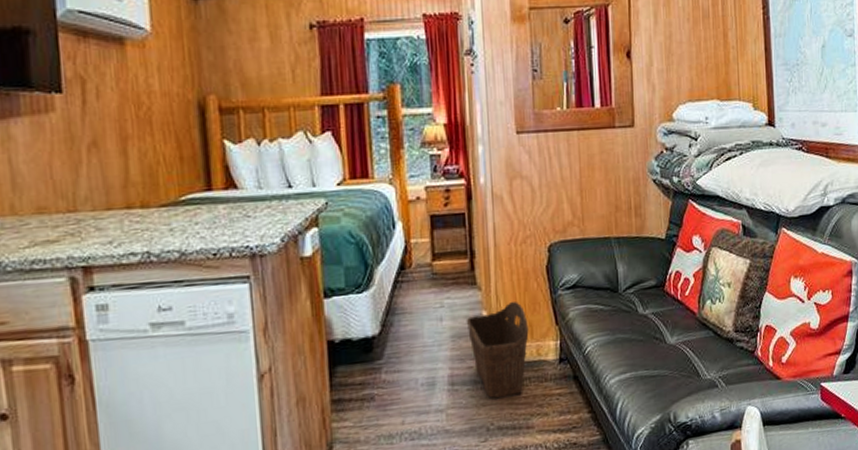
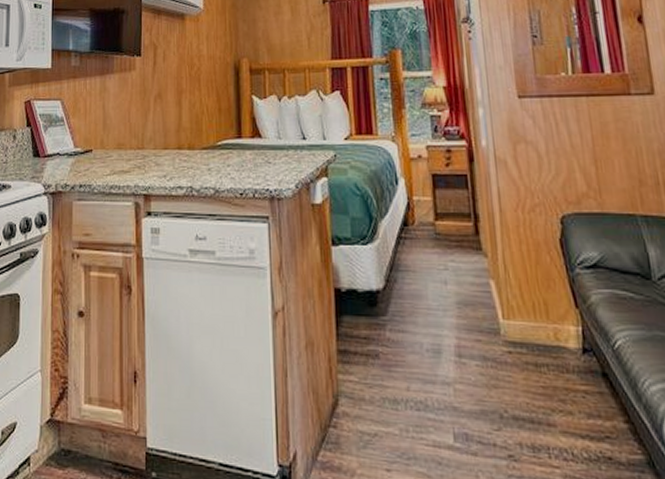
wicker basket: present [466,301,529,399] -> none [472,273,544,382]

